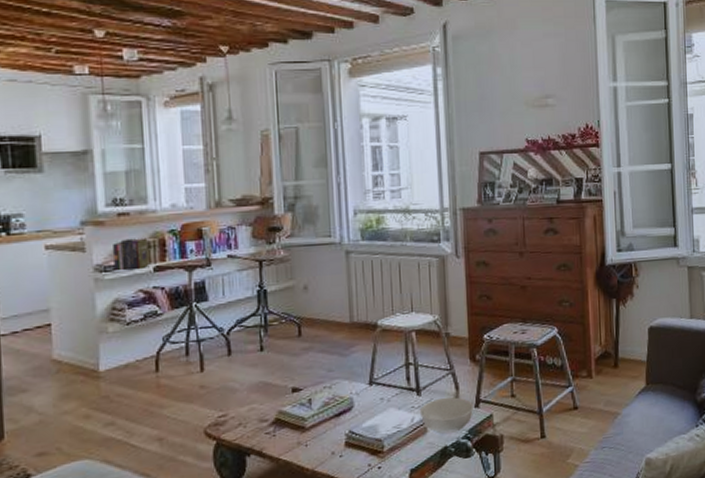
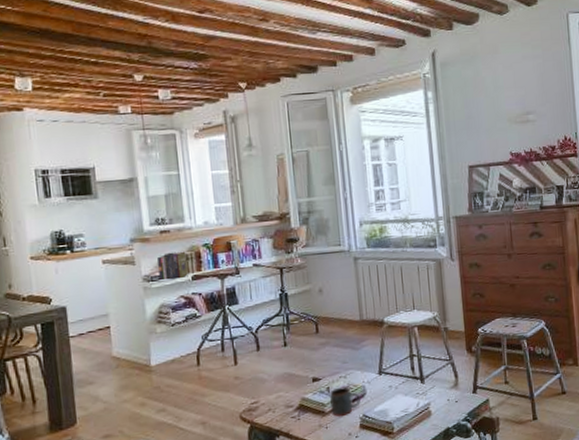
mug: none [310,398,347,434] -> present [328,386,361,417]
bowl: present [419,397,473,435] -> none [423,384,472,418]

